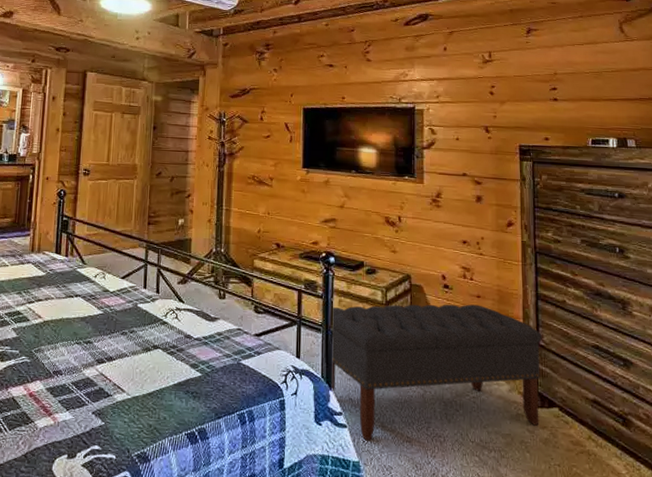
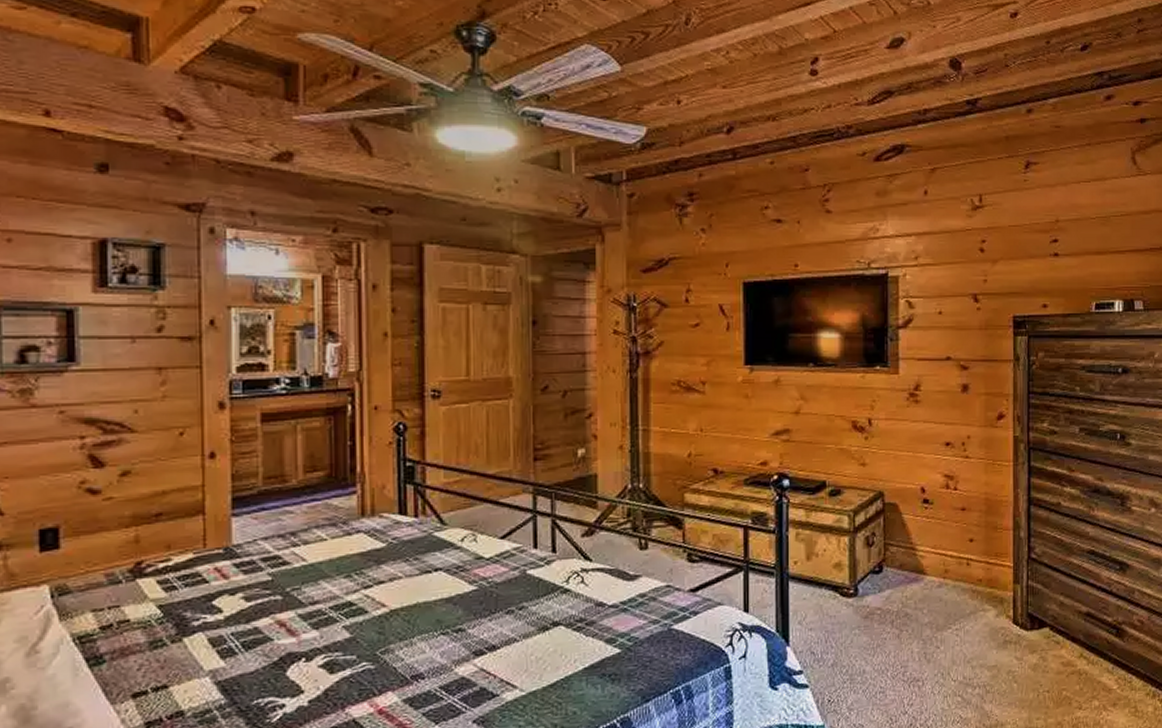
bench: present [319,304,542,441] -> none [771,519,1034,700]

